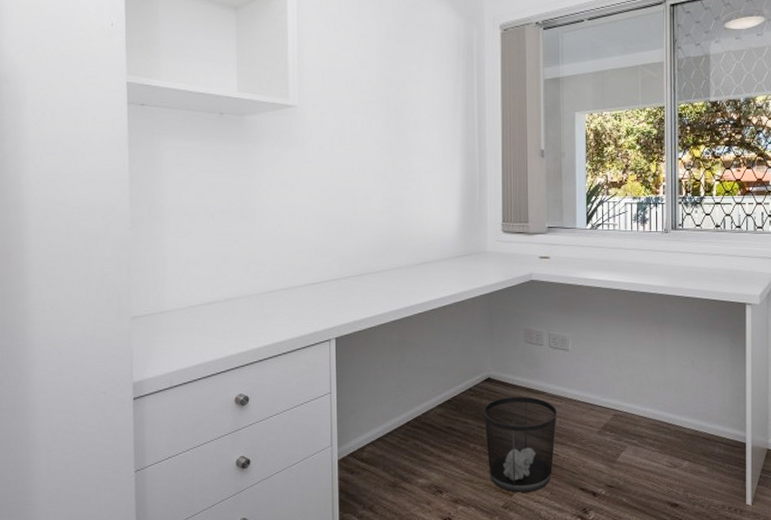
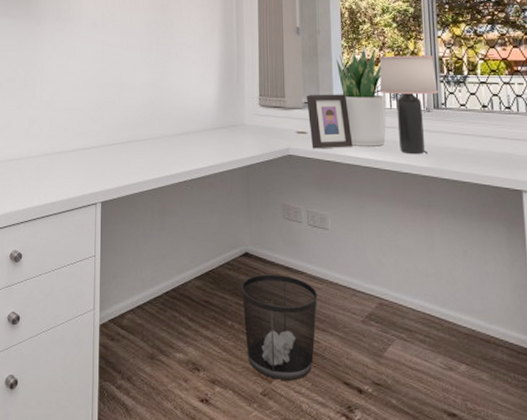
picture frame: none [550,218,594,273] -> present [306,94,353,149]
planter: none [580,171,626,269] -> present [336,48,386,146]
table lamp: none [621,177,677,275] -> present [379,55,439,155]

